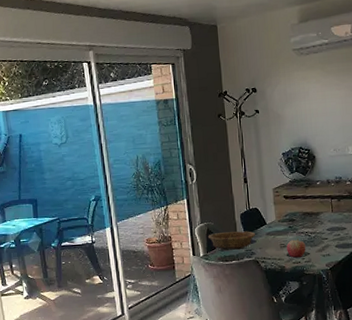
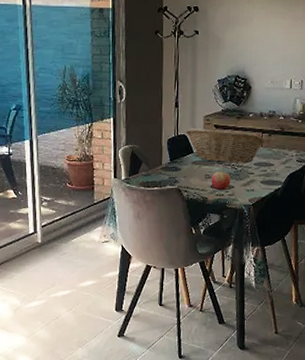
decorative bowl: present [208,231,255,252] -> none [132,157,181,177]
fruit basket: none [257,198,336,232] -> present [186,128,266,164]

